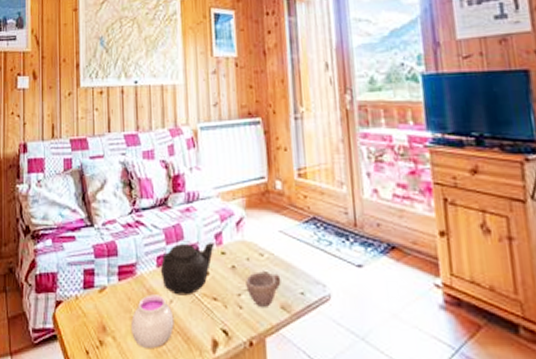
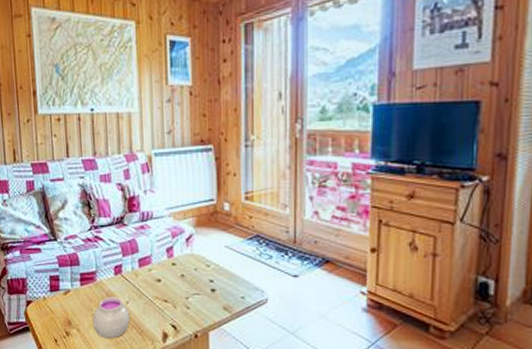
teapot: present [160,241,216,296] -> none [117,254,167,298]
cup: present [246,271,281,308] -> none [193,279,225,309]

